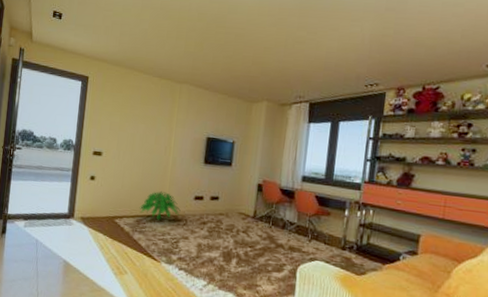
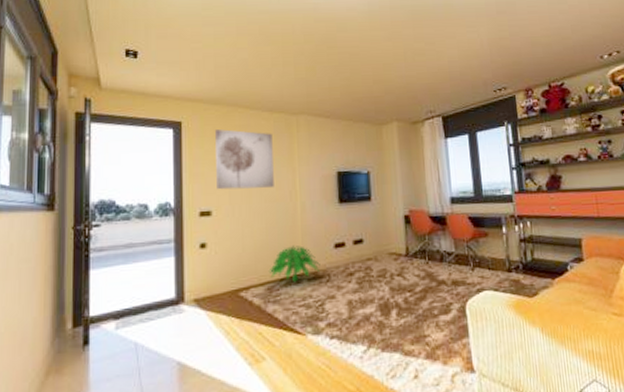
wall art: none [109,87,158,141] -> present [215,129,274,190]

